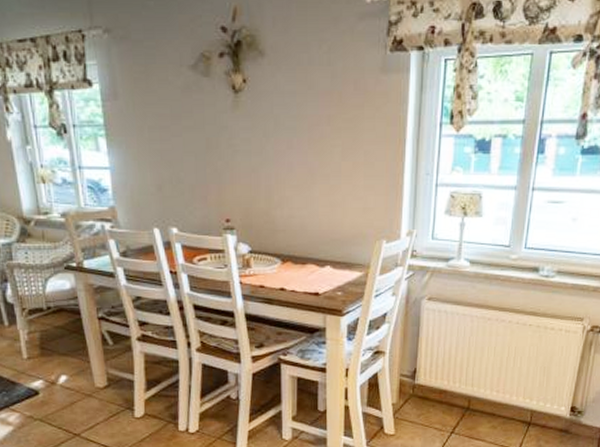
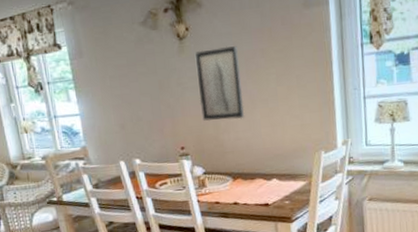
wall art: none [251,107,302,194] -> present [194,46,245,121]

